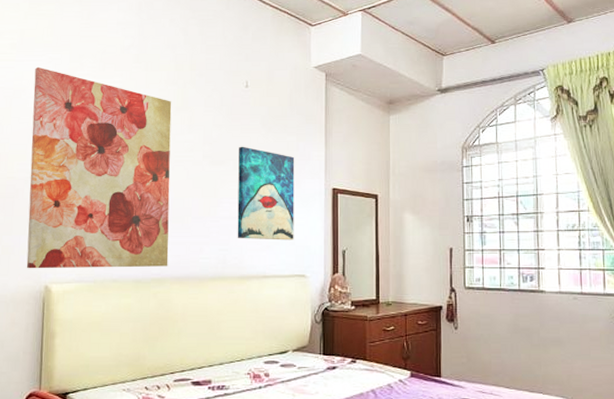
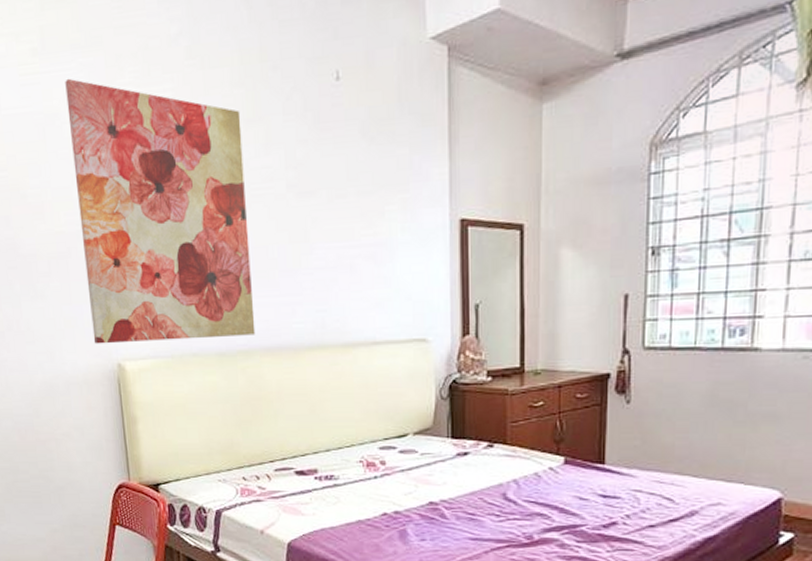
wall art: present [237,146,295,241] -> none [332,167,410,296]

